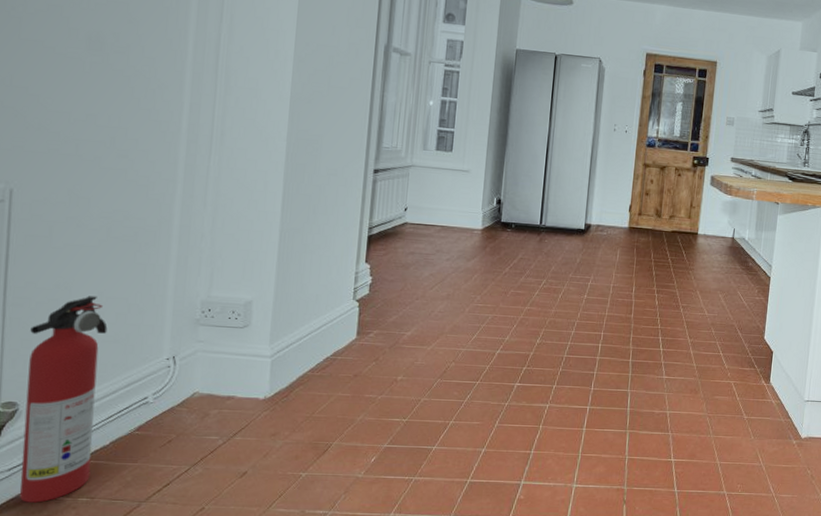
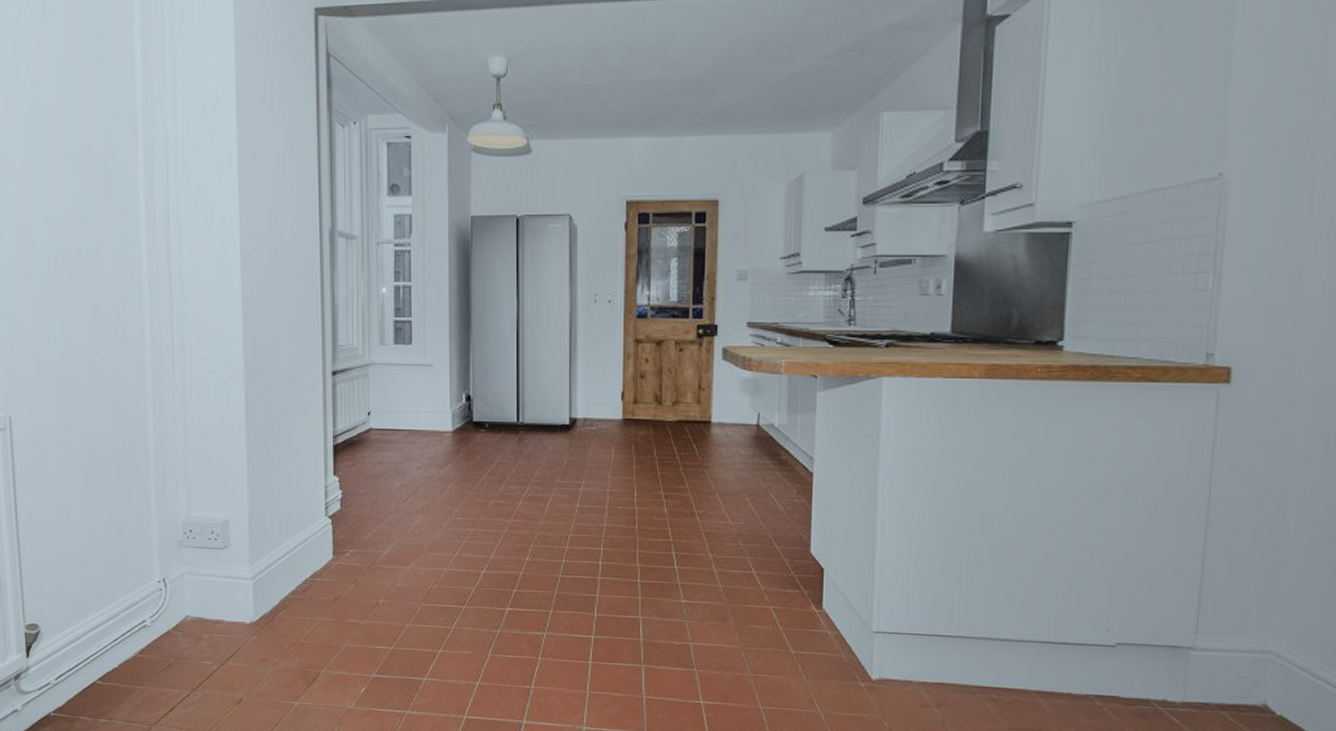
fire extinguisher: present [19,296,108,503] -> none [41,519,105,722]

